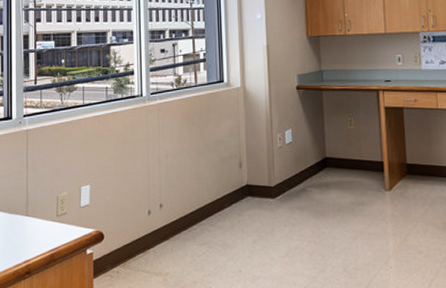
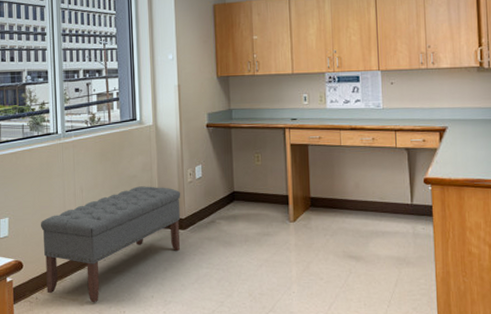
bench: none [124,151,270,278] -> present [41,186,181,303]

